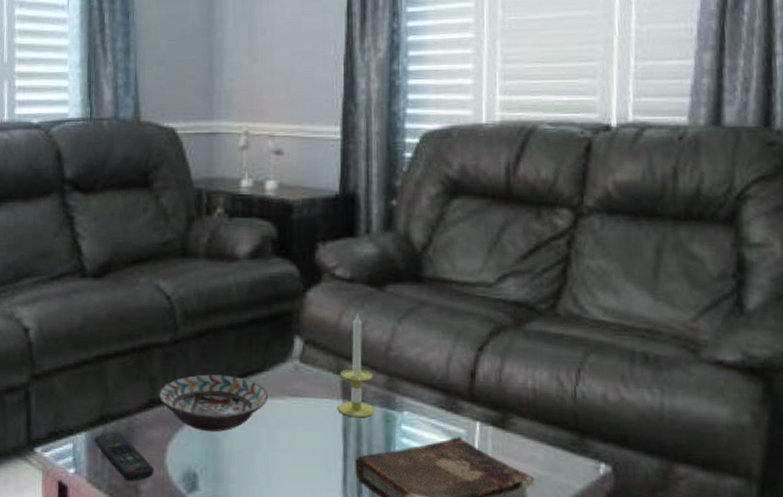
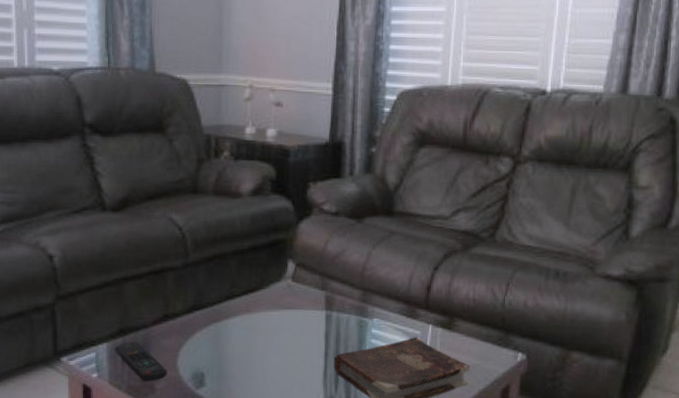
decorative bowl: present [158,374,269,432] -> none [171,292,266,339]
candle: present [337,312,376,418] -> none [321,240,352,325]

